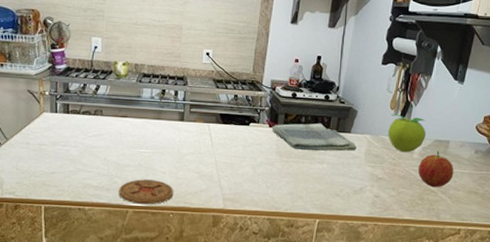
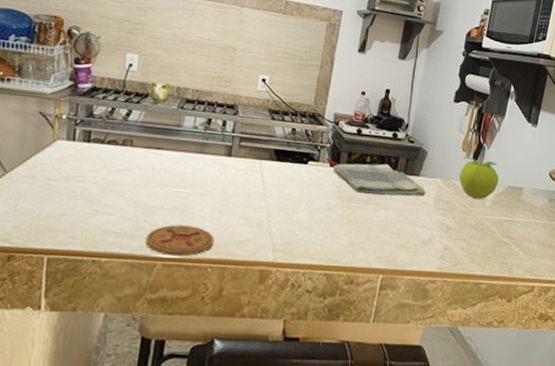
fruit: present [418,151,454,188] -> none [490,199,527,239]

